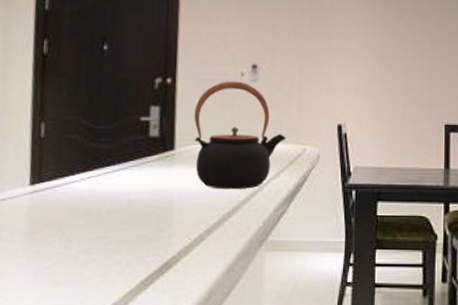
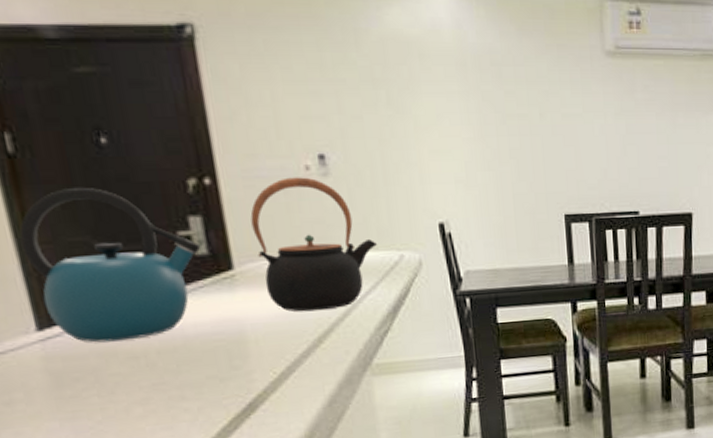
kettle: none [35,80,155,199] -> present [19,187,201,343]

